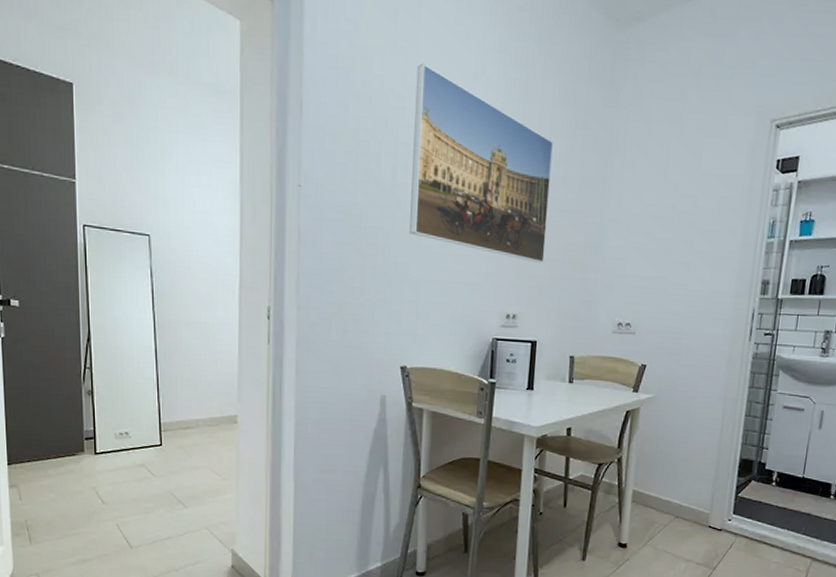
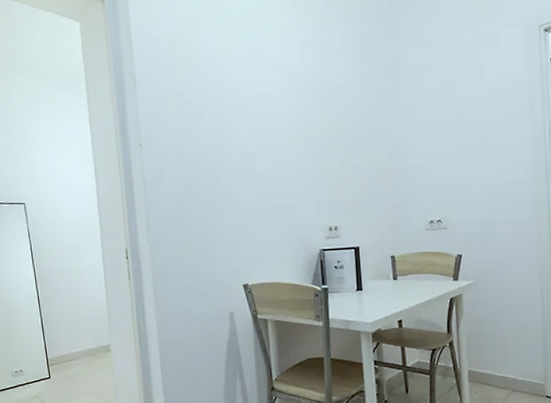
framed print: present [409,63,553,263] -> none [225,30,355,179]

